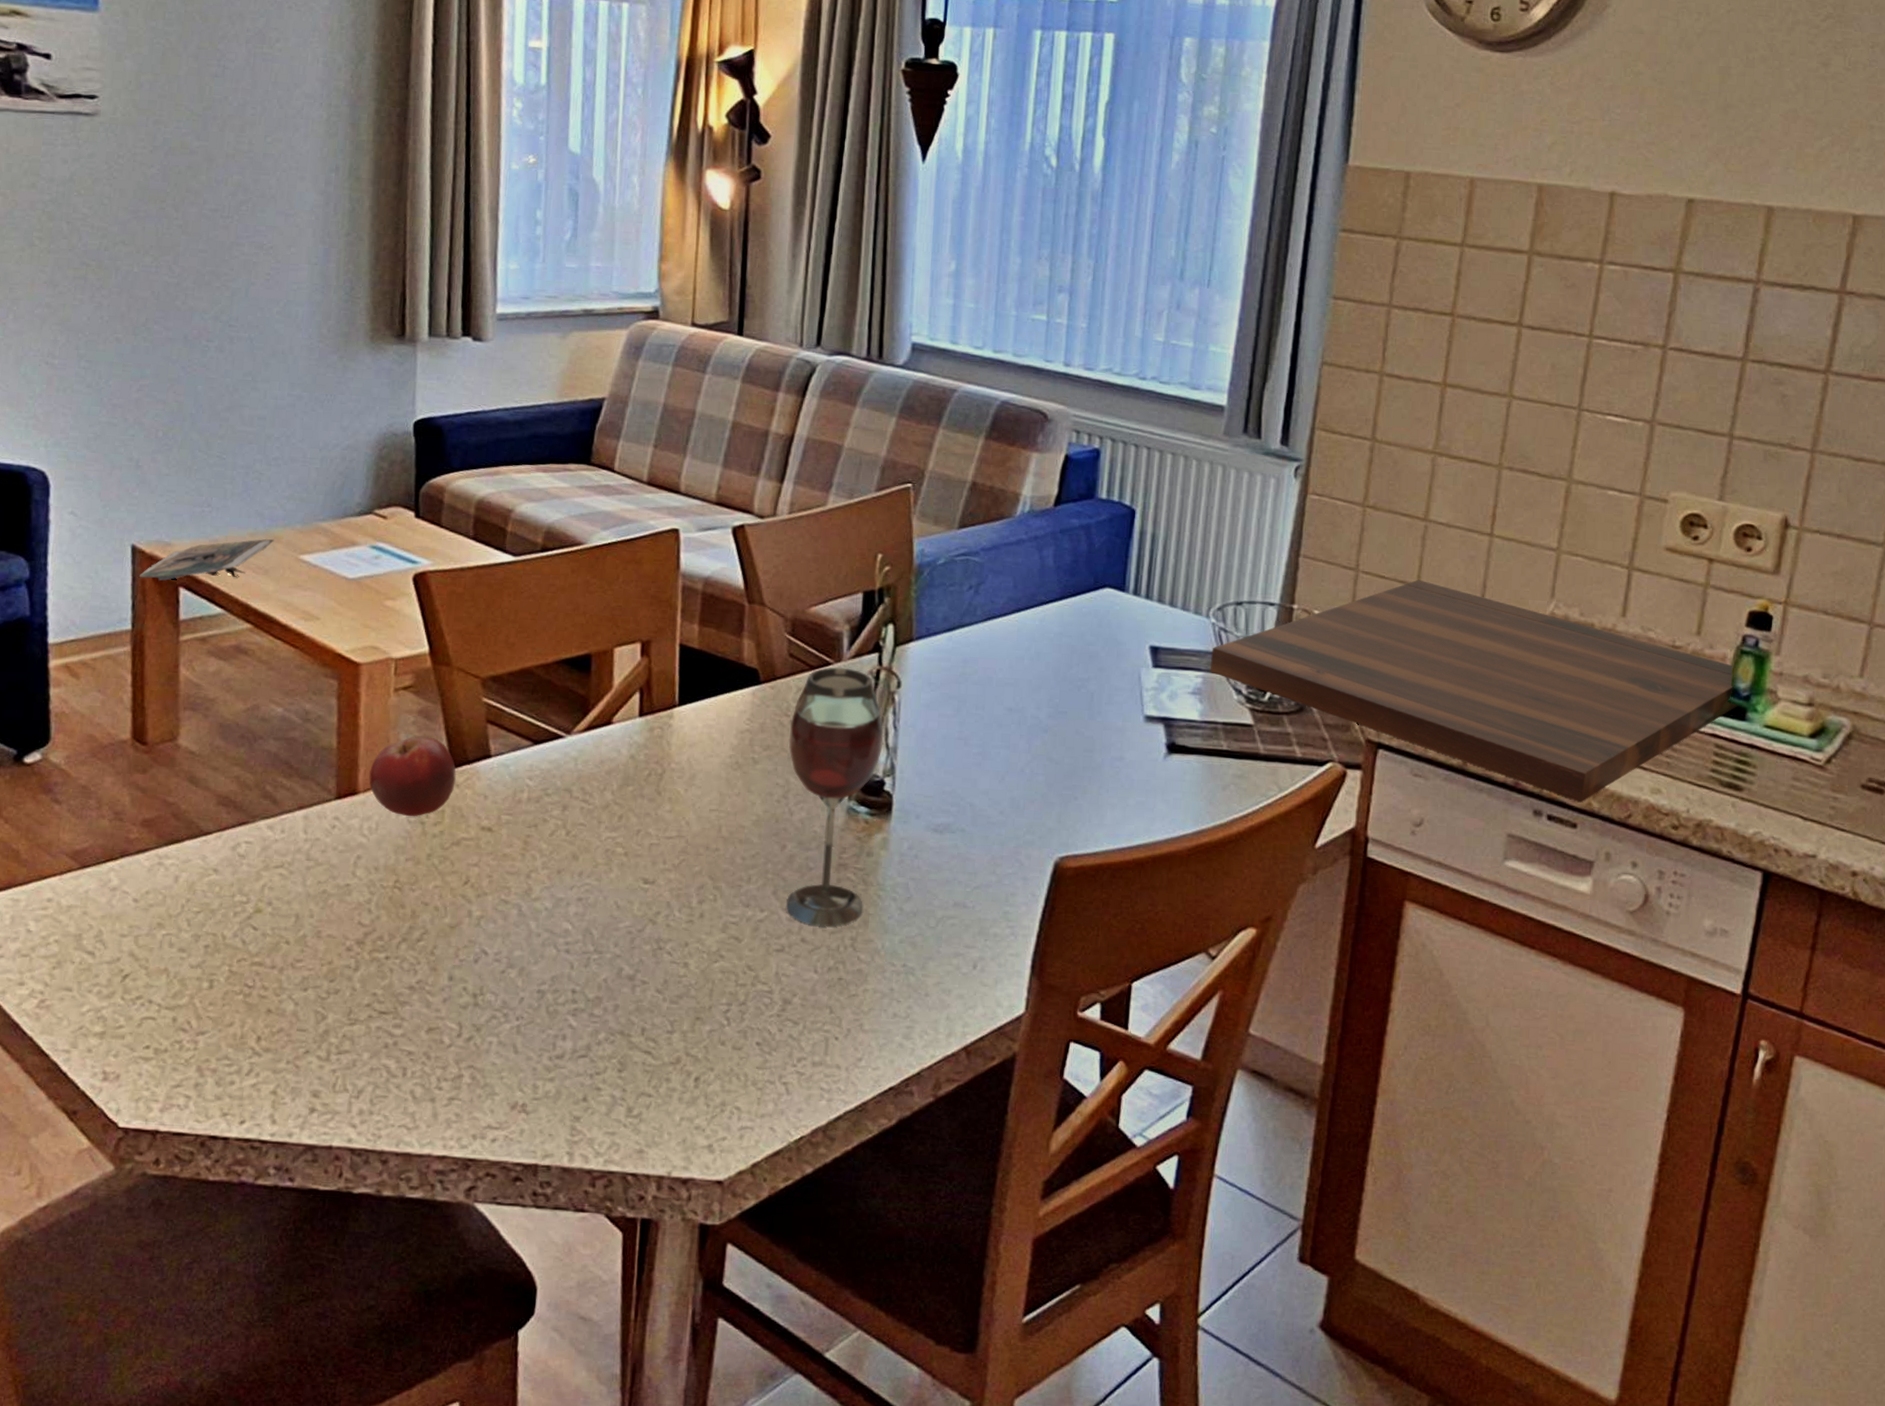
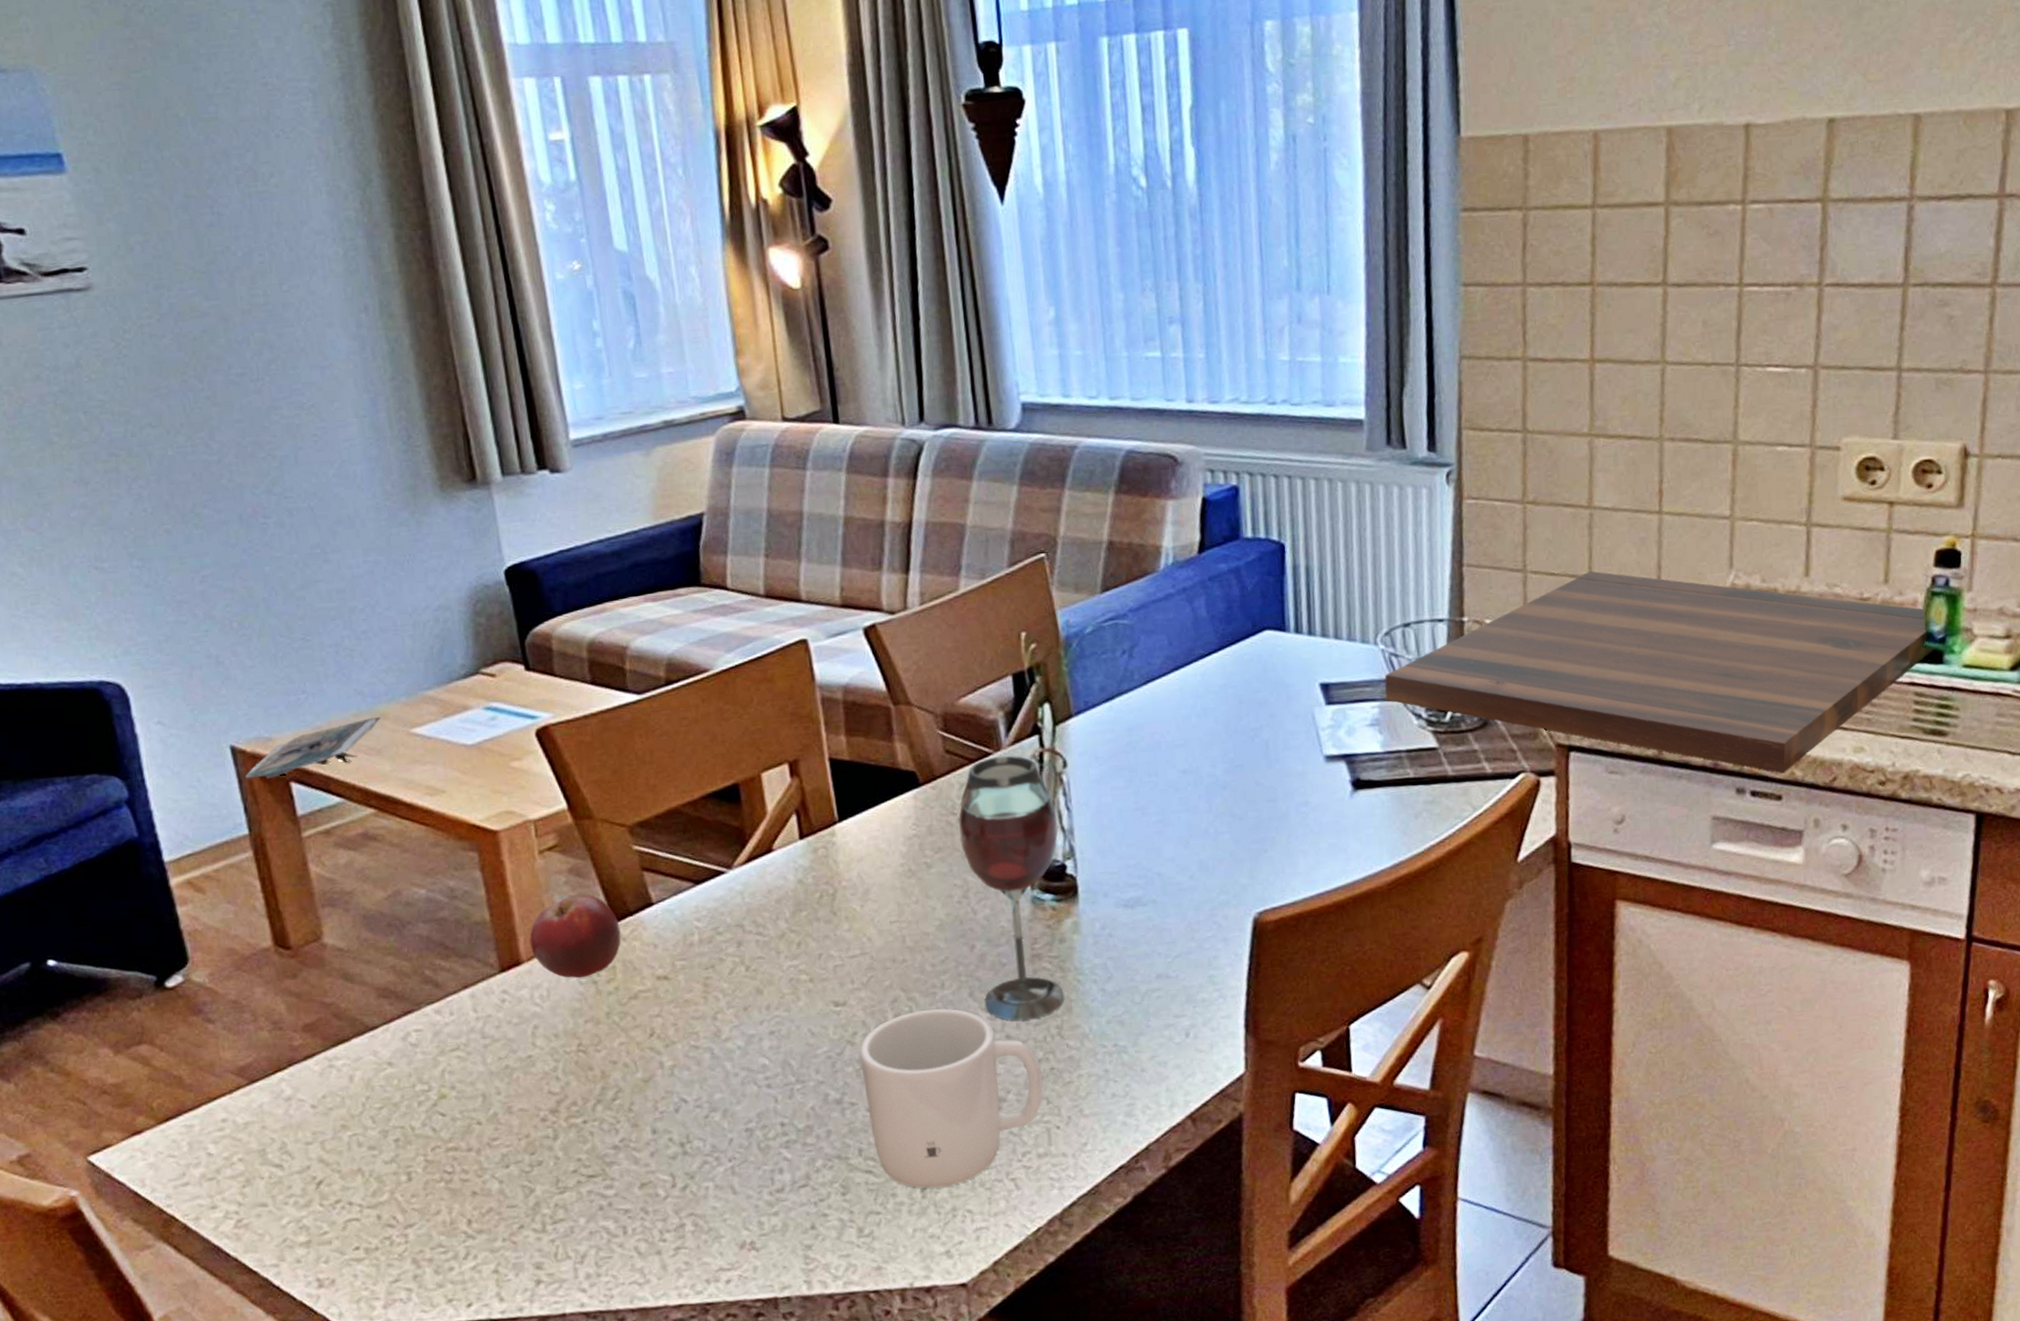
mug: none [657,900,830,1080] -> present [859,1008,1044,1189]

